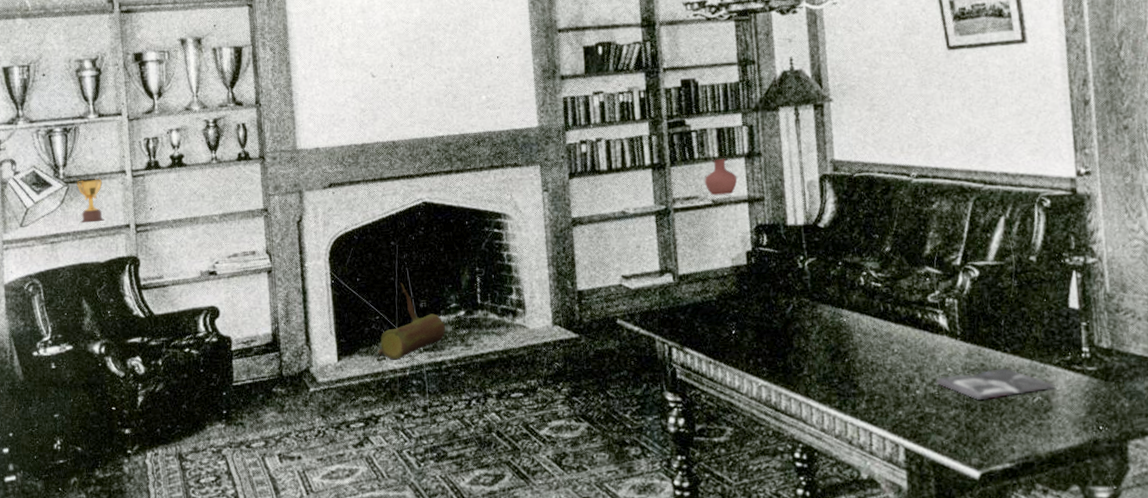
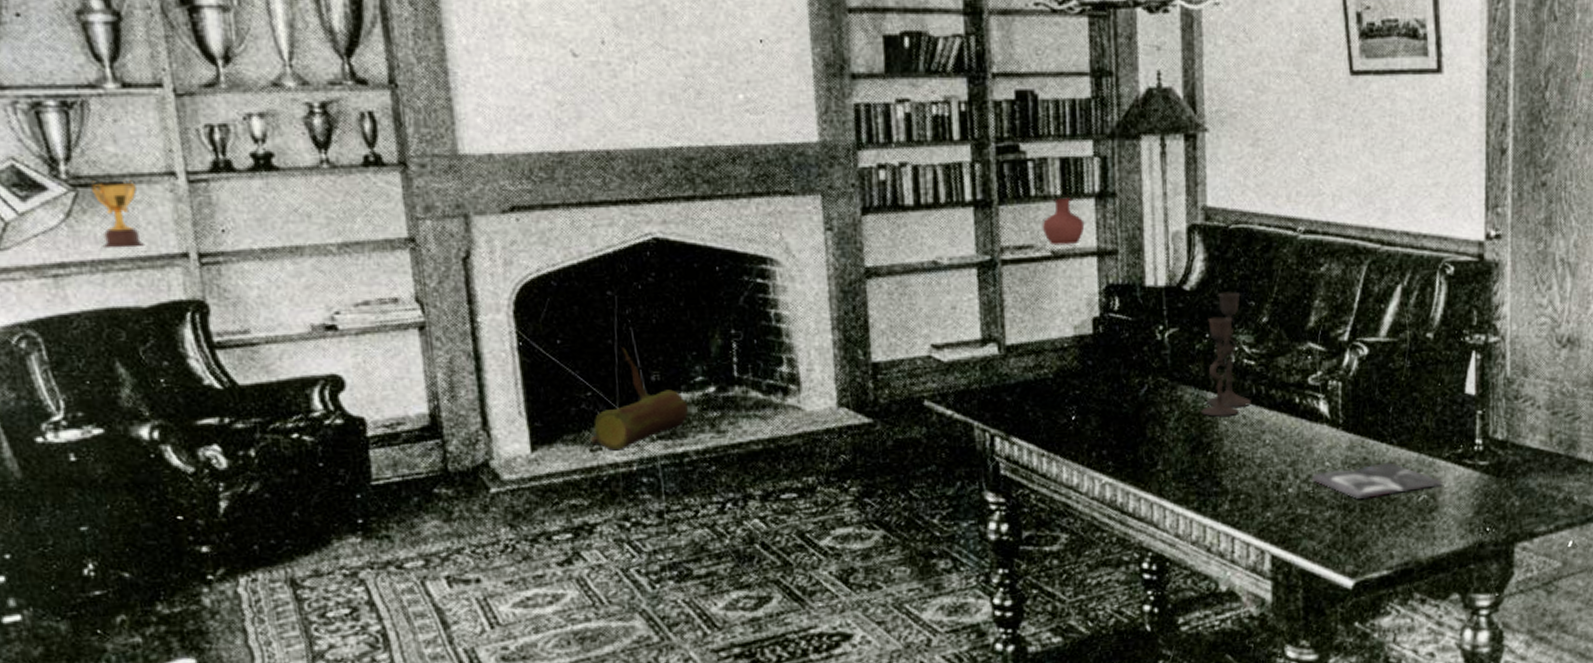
candlestick: none [838,227,880,330] -> present [1201,292,1251,417]

